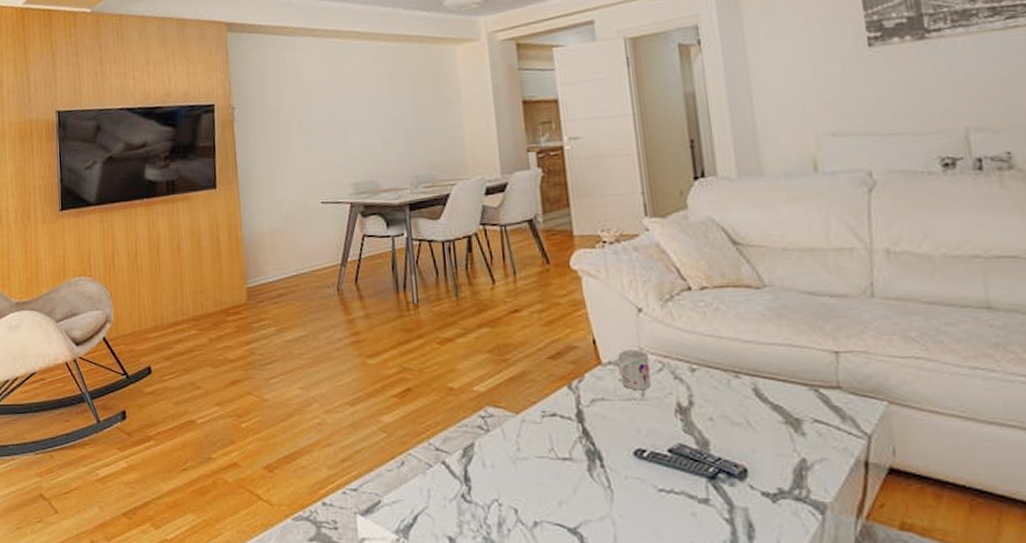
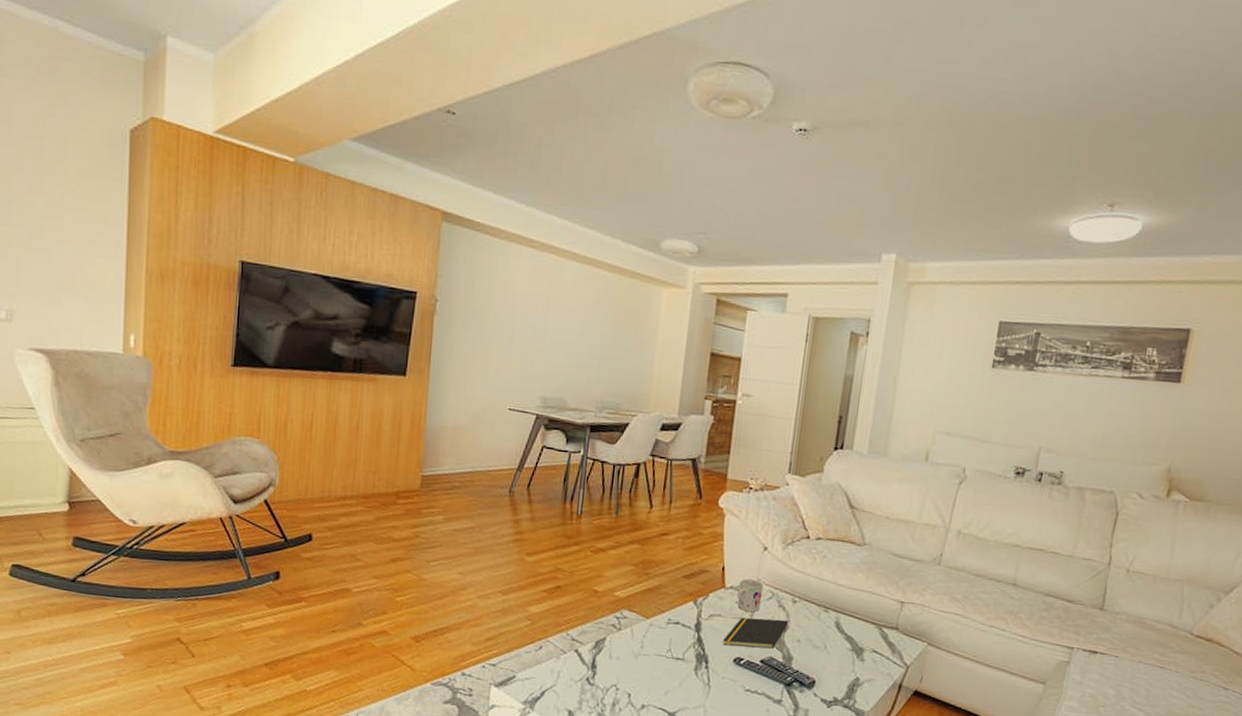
notepad: none [615,394,693,436] -> present [723,617,789,649]

